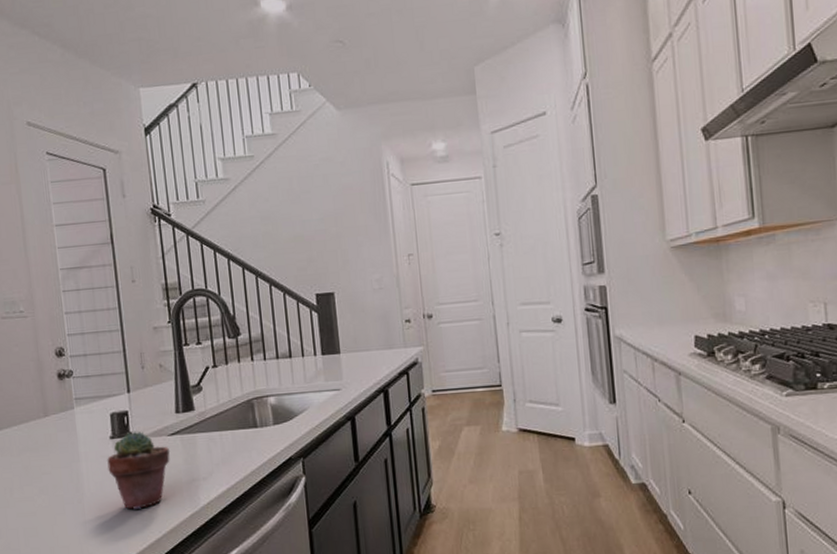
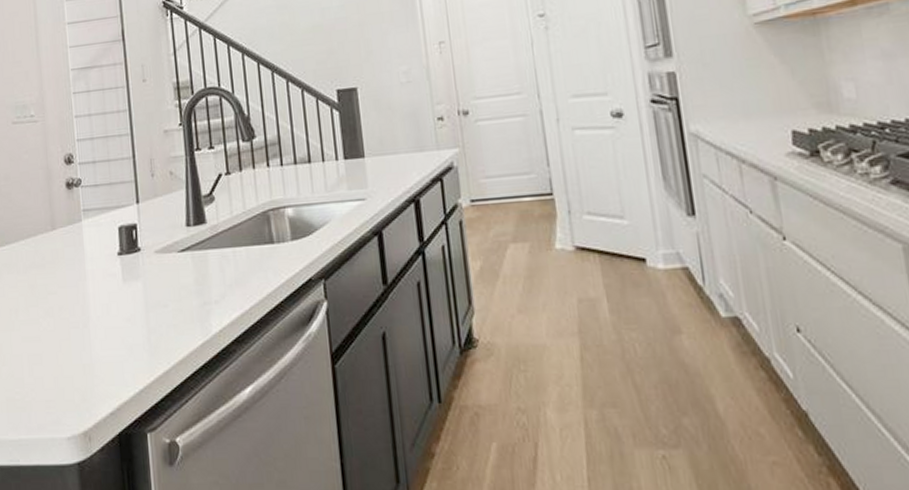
potted succulent: present [107,431,171,509] -> none [114,246,181,336]

